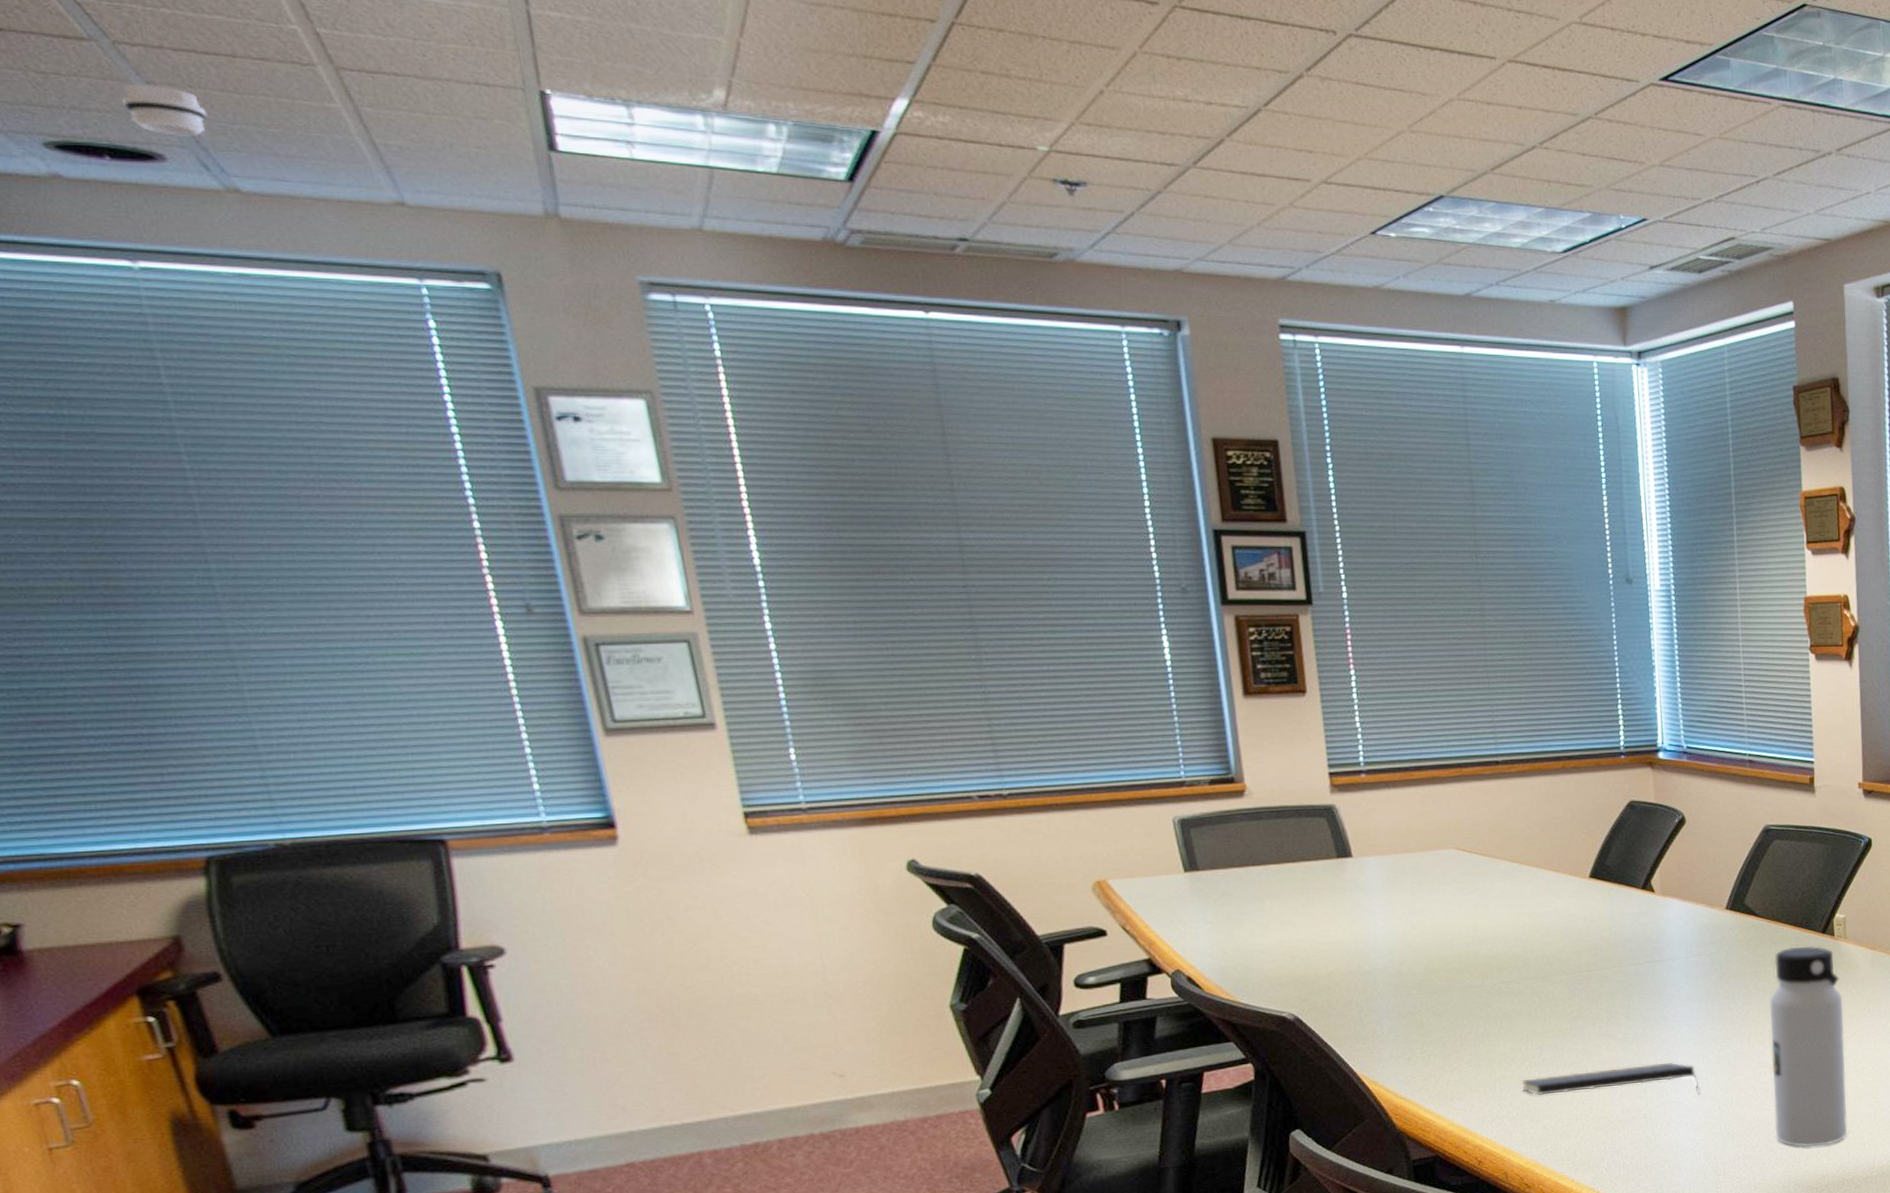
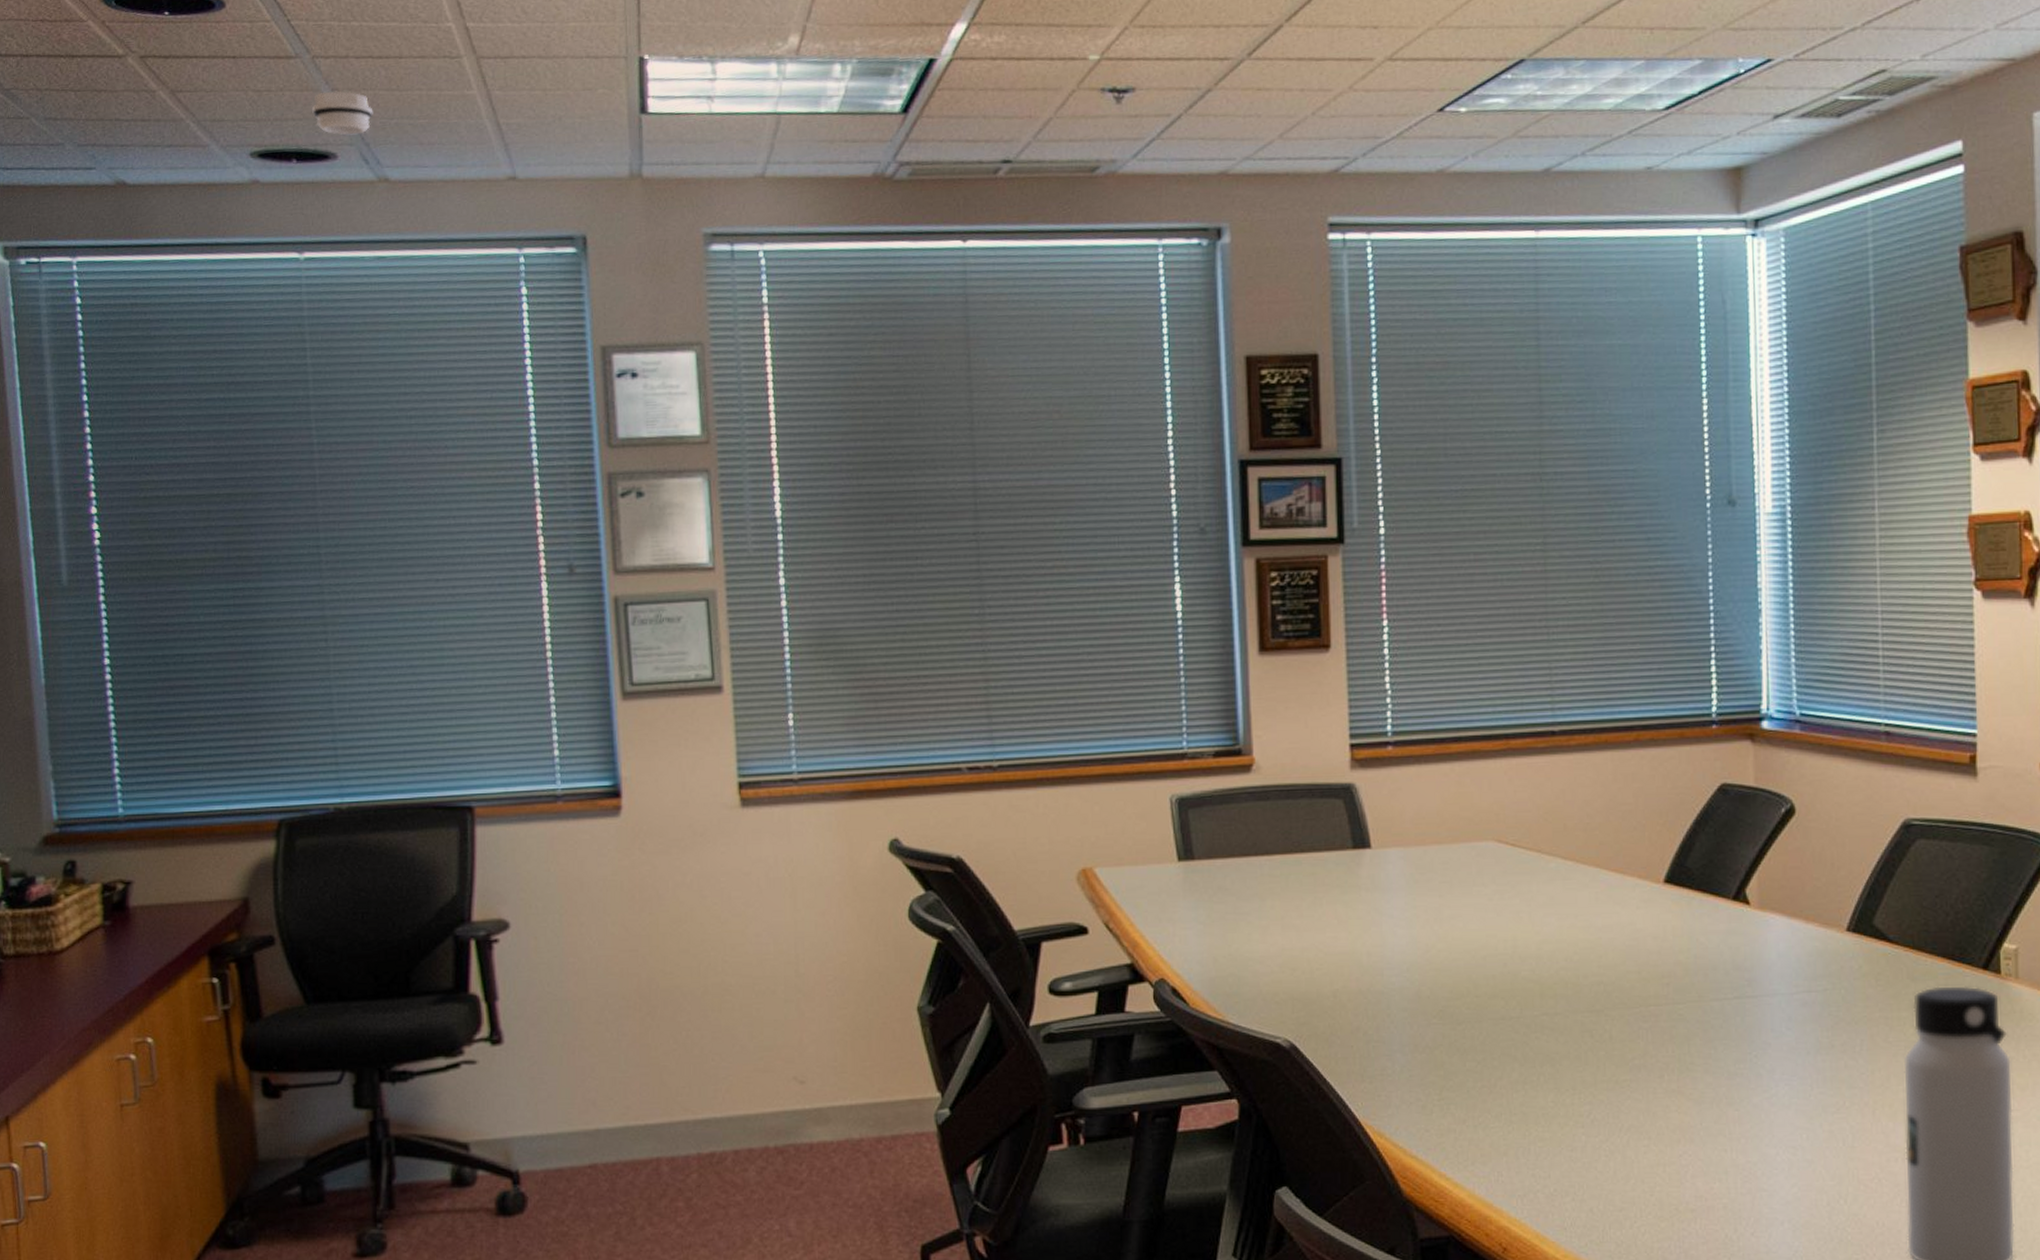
notepad: present [1521,1062,1700,1096] -> none [1563,1135,1802,1185]

